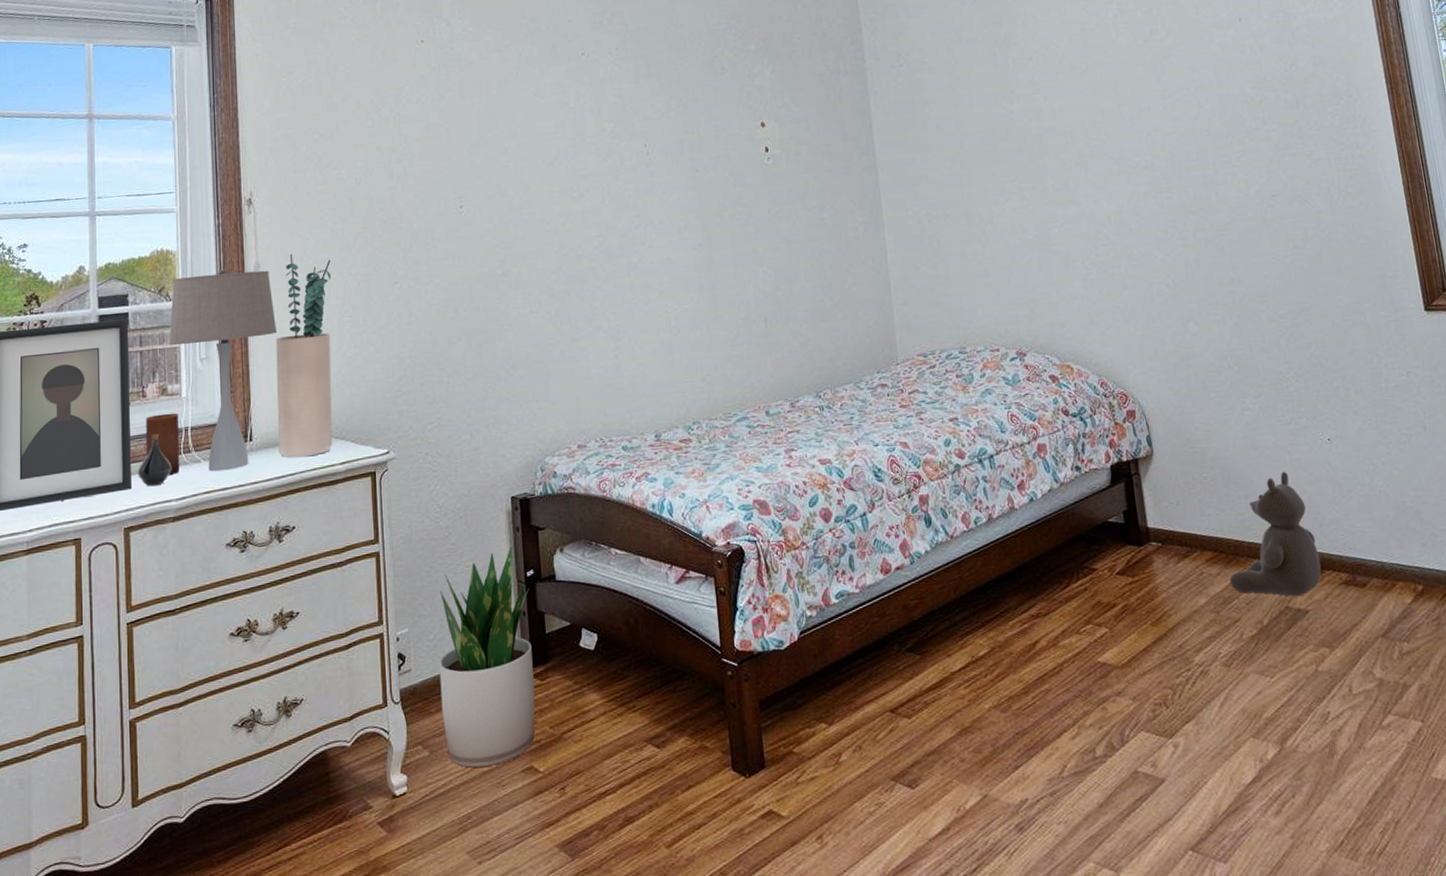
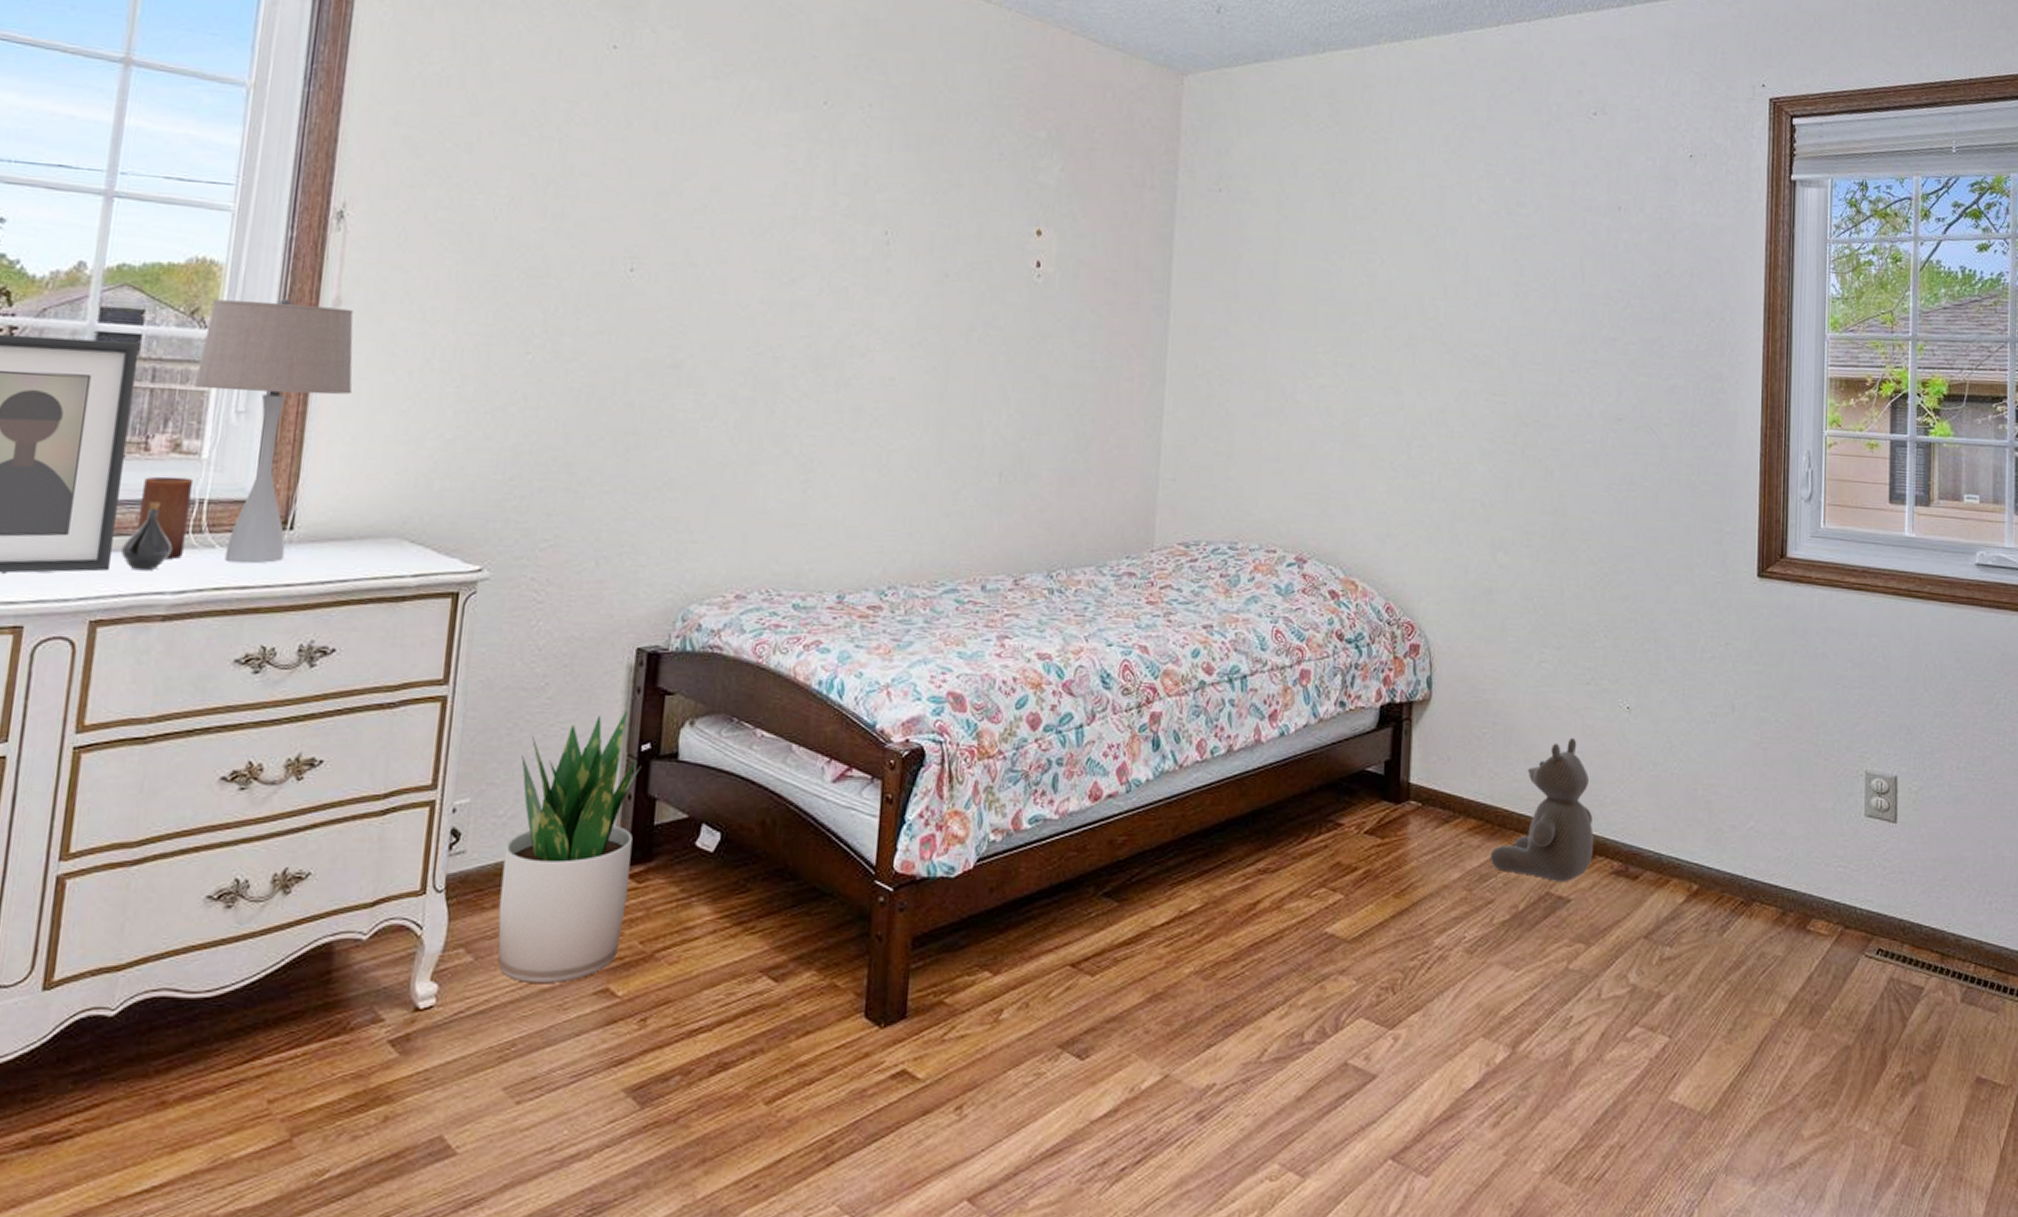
vase: present [275,254,333,459] -> none [328,293,443,561]

